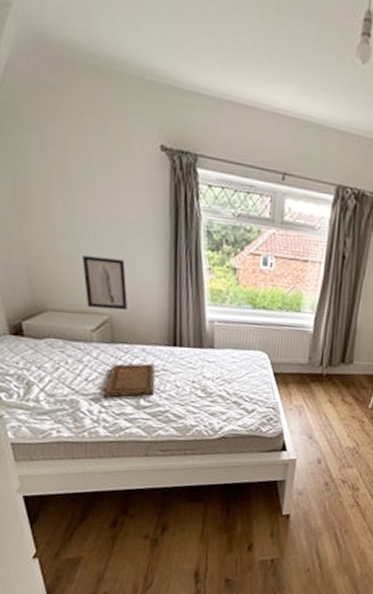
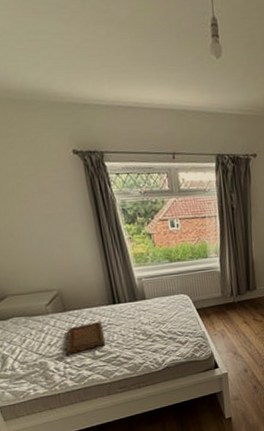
wall art: present [82,255,127,311] -> none [27,244,71,287]

